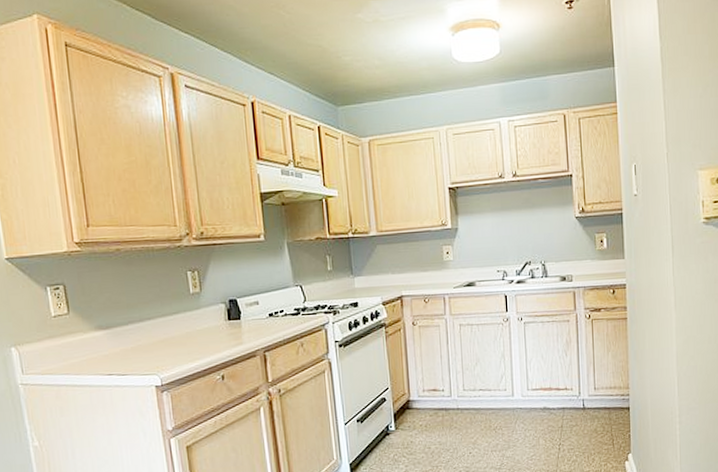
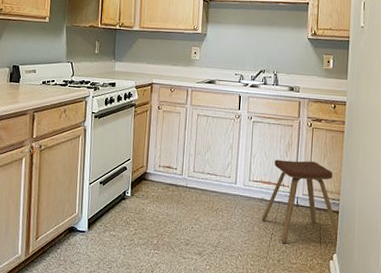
music stool: none [546,357,633,452] -> present [262,159,340,243]

